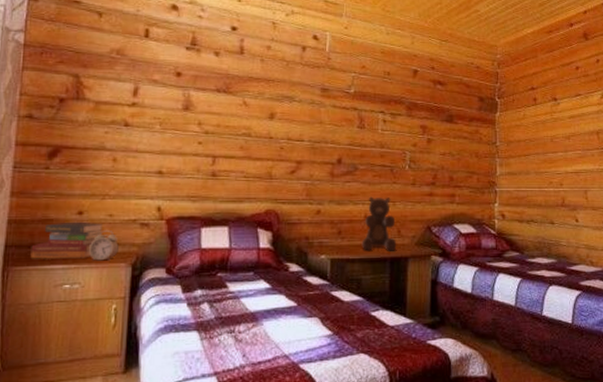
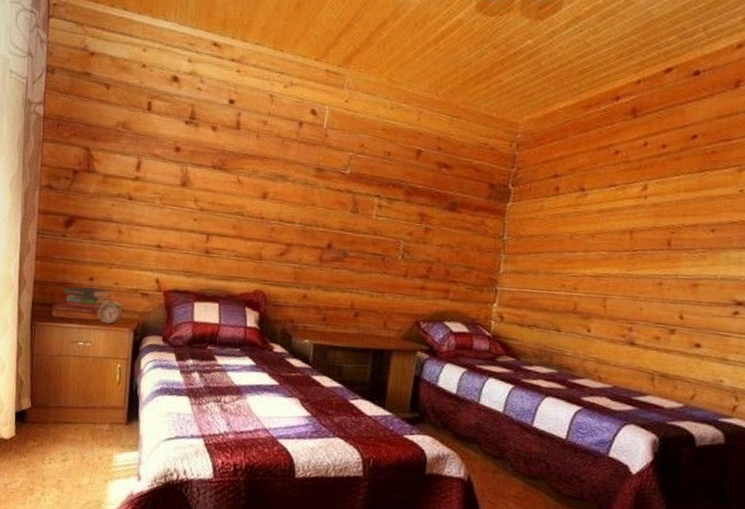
teddy bear: present [361,196,397,252] -> none [345,285,382,343]

